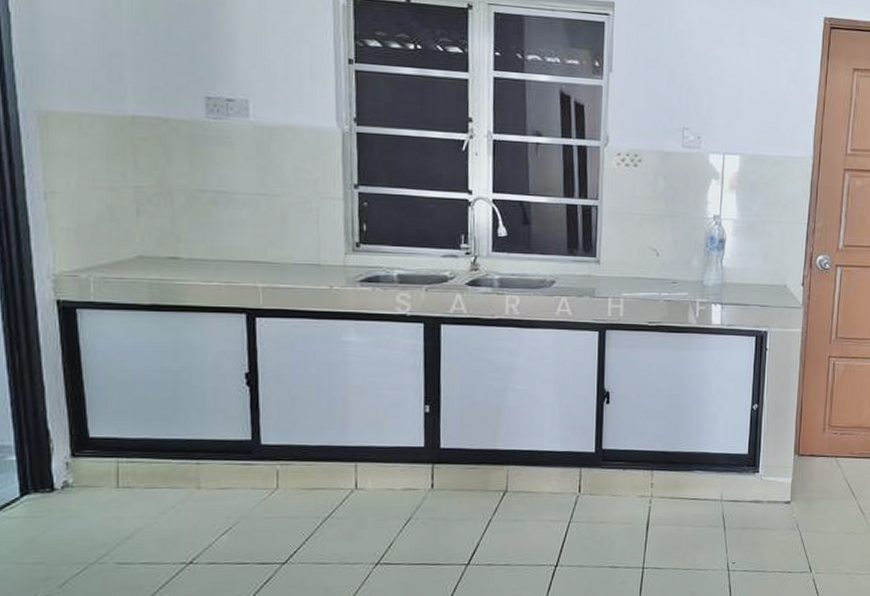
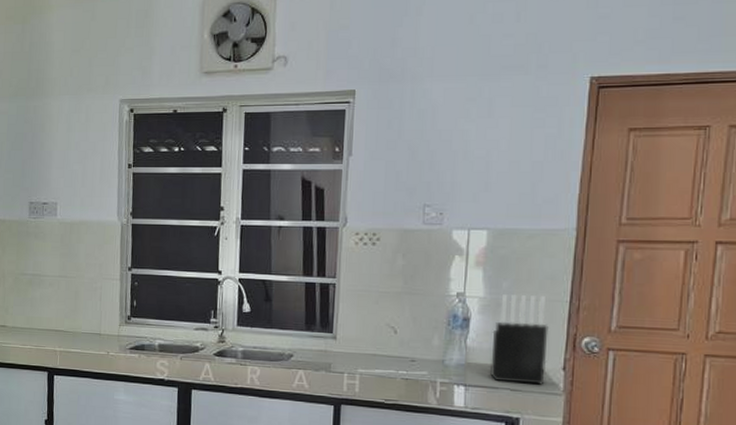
knife block: none [743,217,791,300] -> present [490,294,549,385]

